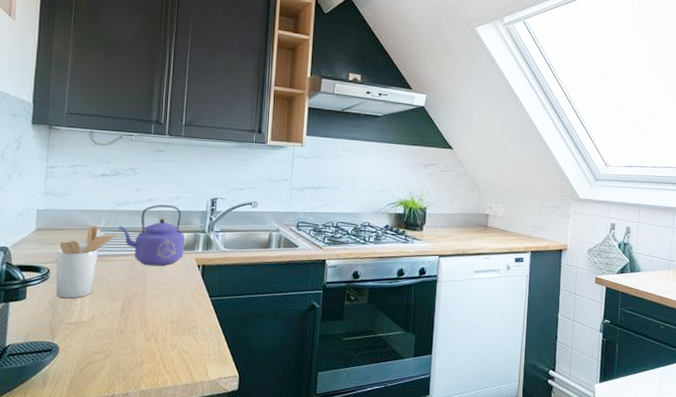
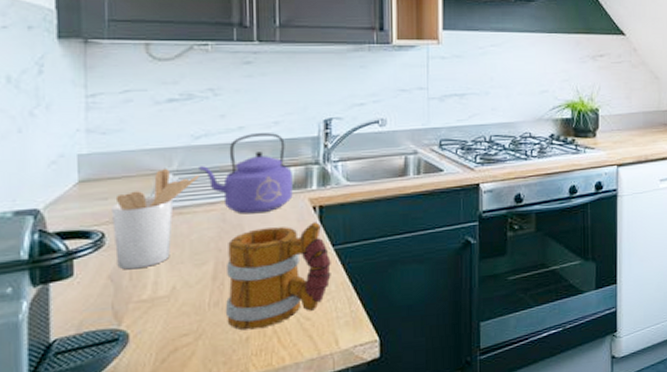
mug: none [127,277,208,355] -> present [225,222,331,330]

